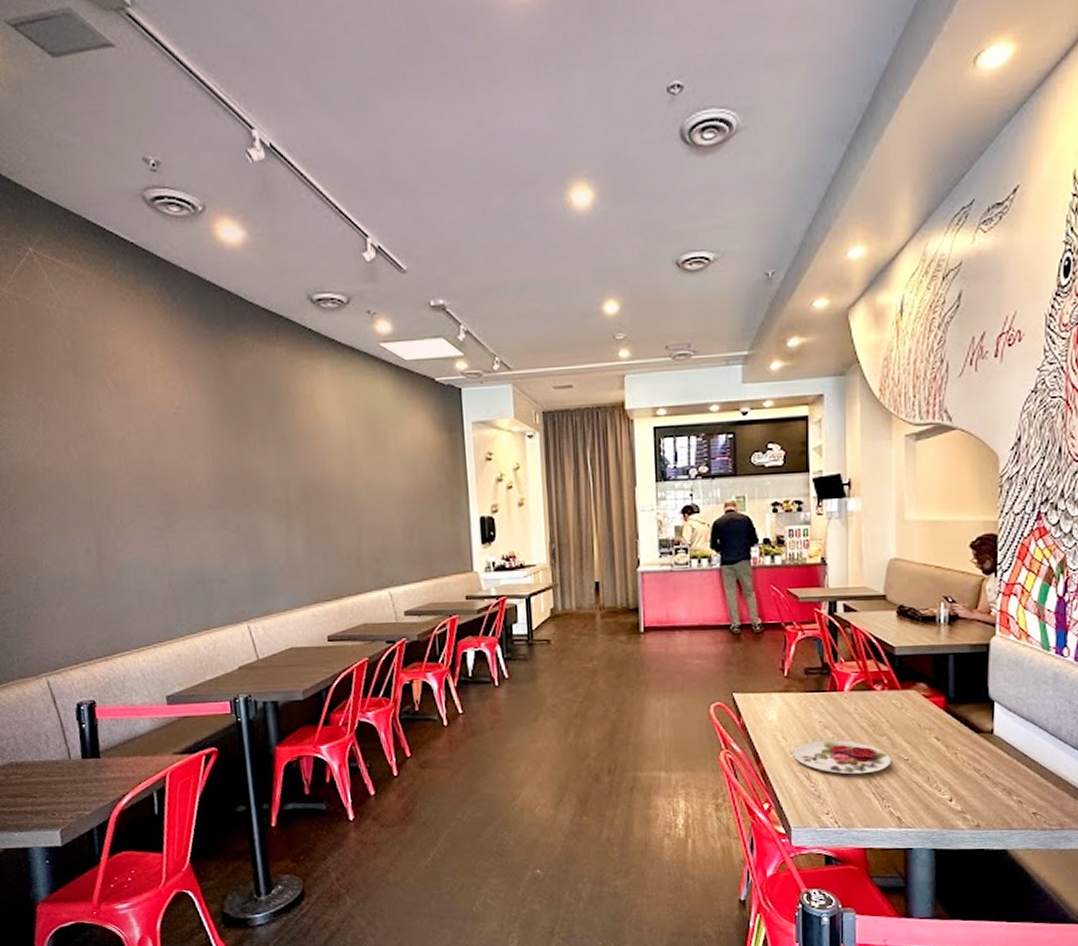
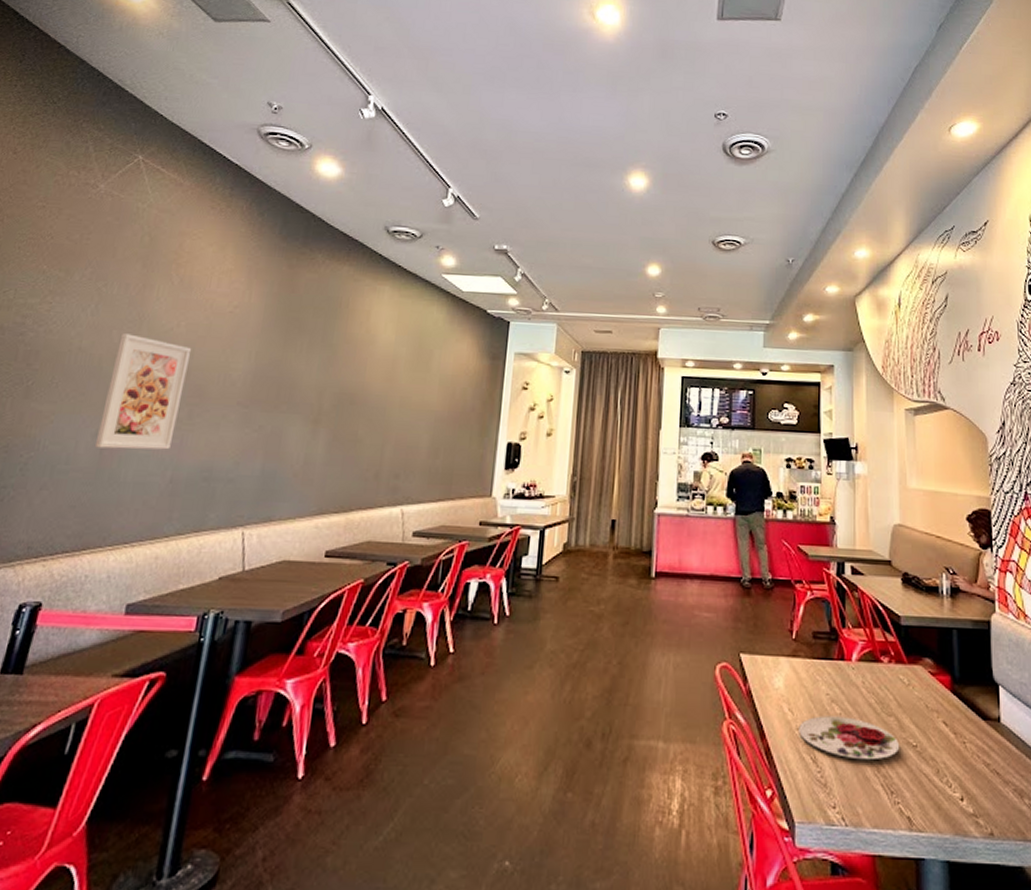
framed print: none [77,448,160,563] -> present [94,334,192,450]

